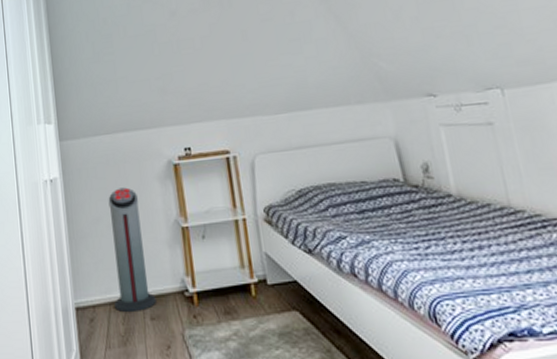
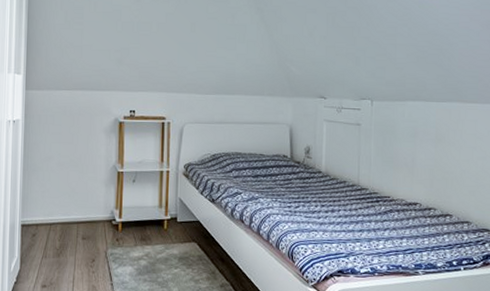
air purifier: present [108,187,157,313] -> none [54,135,89,233]

